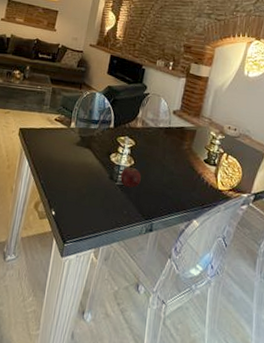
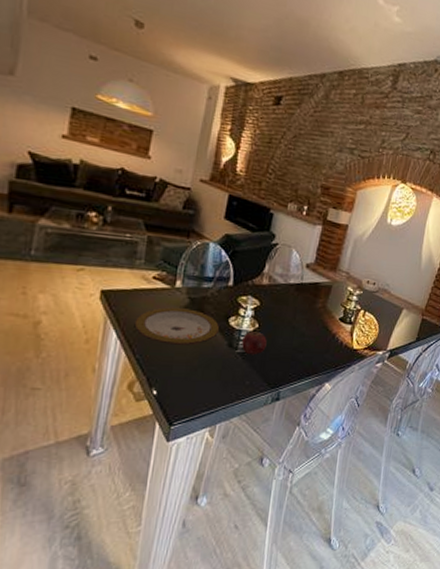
plate: none [41,143,103,176] -> present [134,307,220,345]

